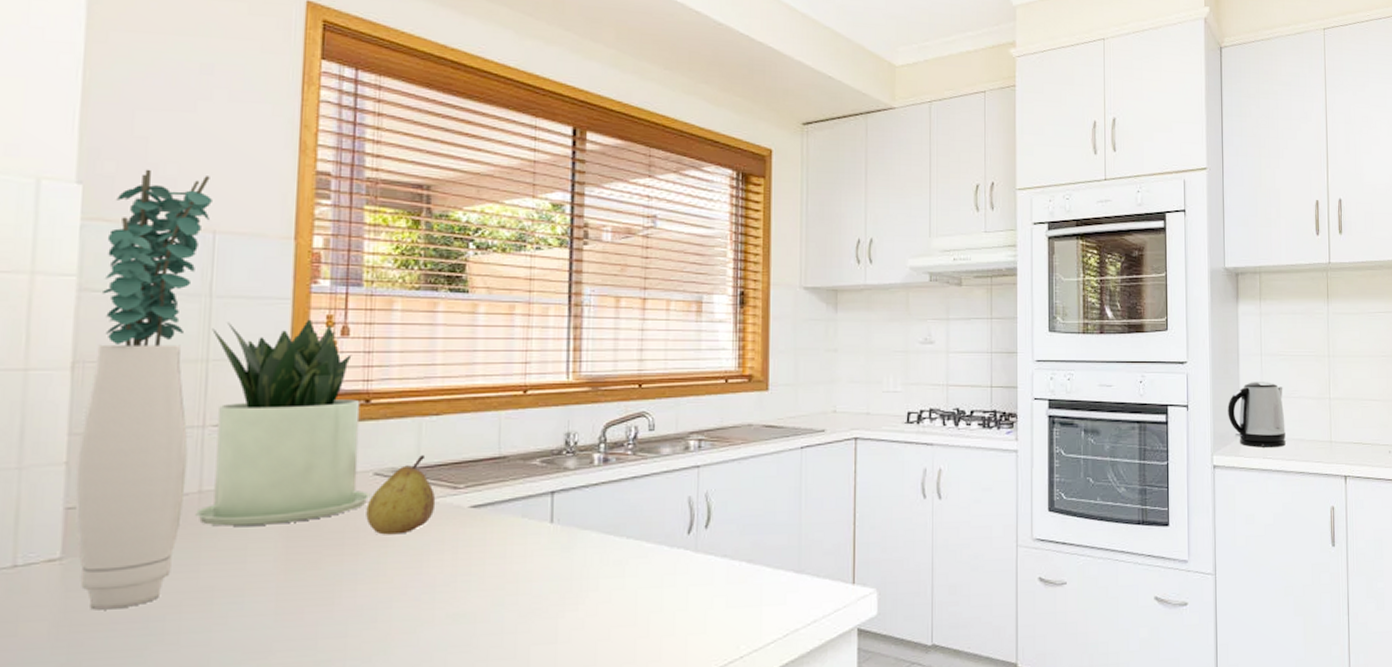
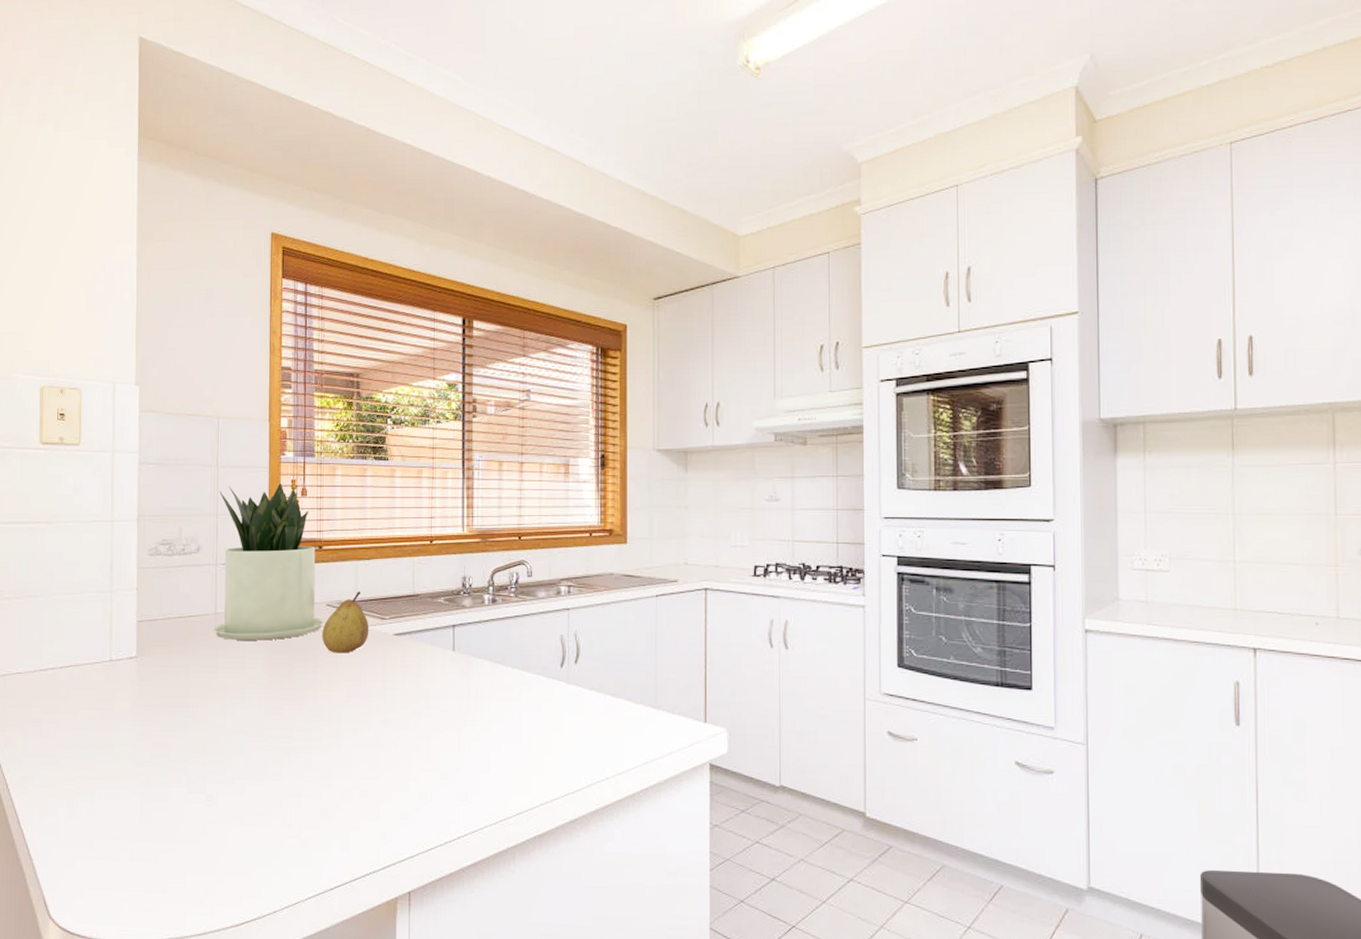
vase: present [74,169,212,610] -> none [142,372,216,696]
kettle: present [1228,382,1287,449] -> none [1103,541,1177,614]

